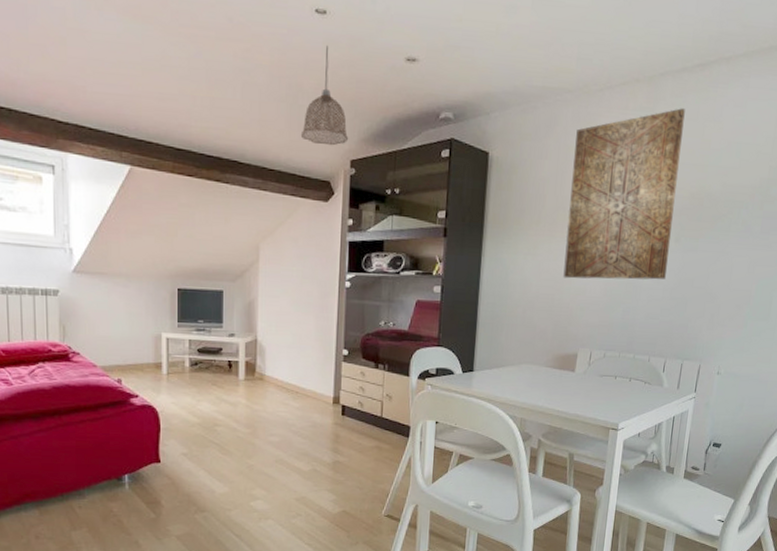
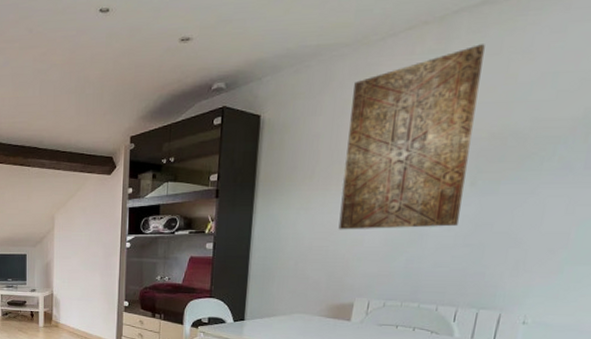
pendant lamp: present [300,45,349,146] -> none [87,39,129,126]

